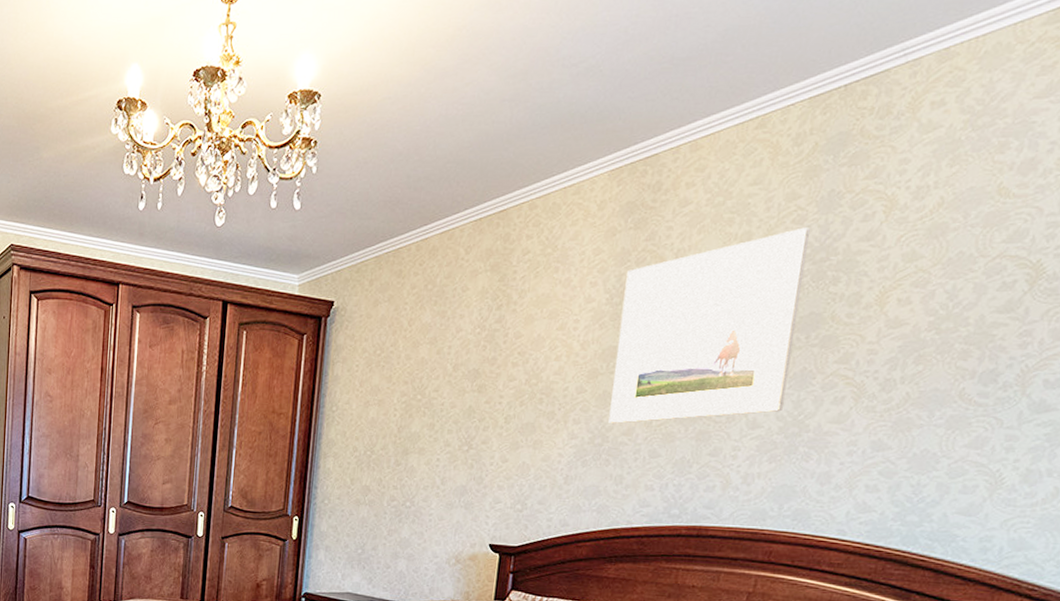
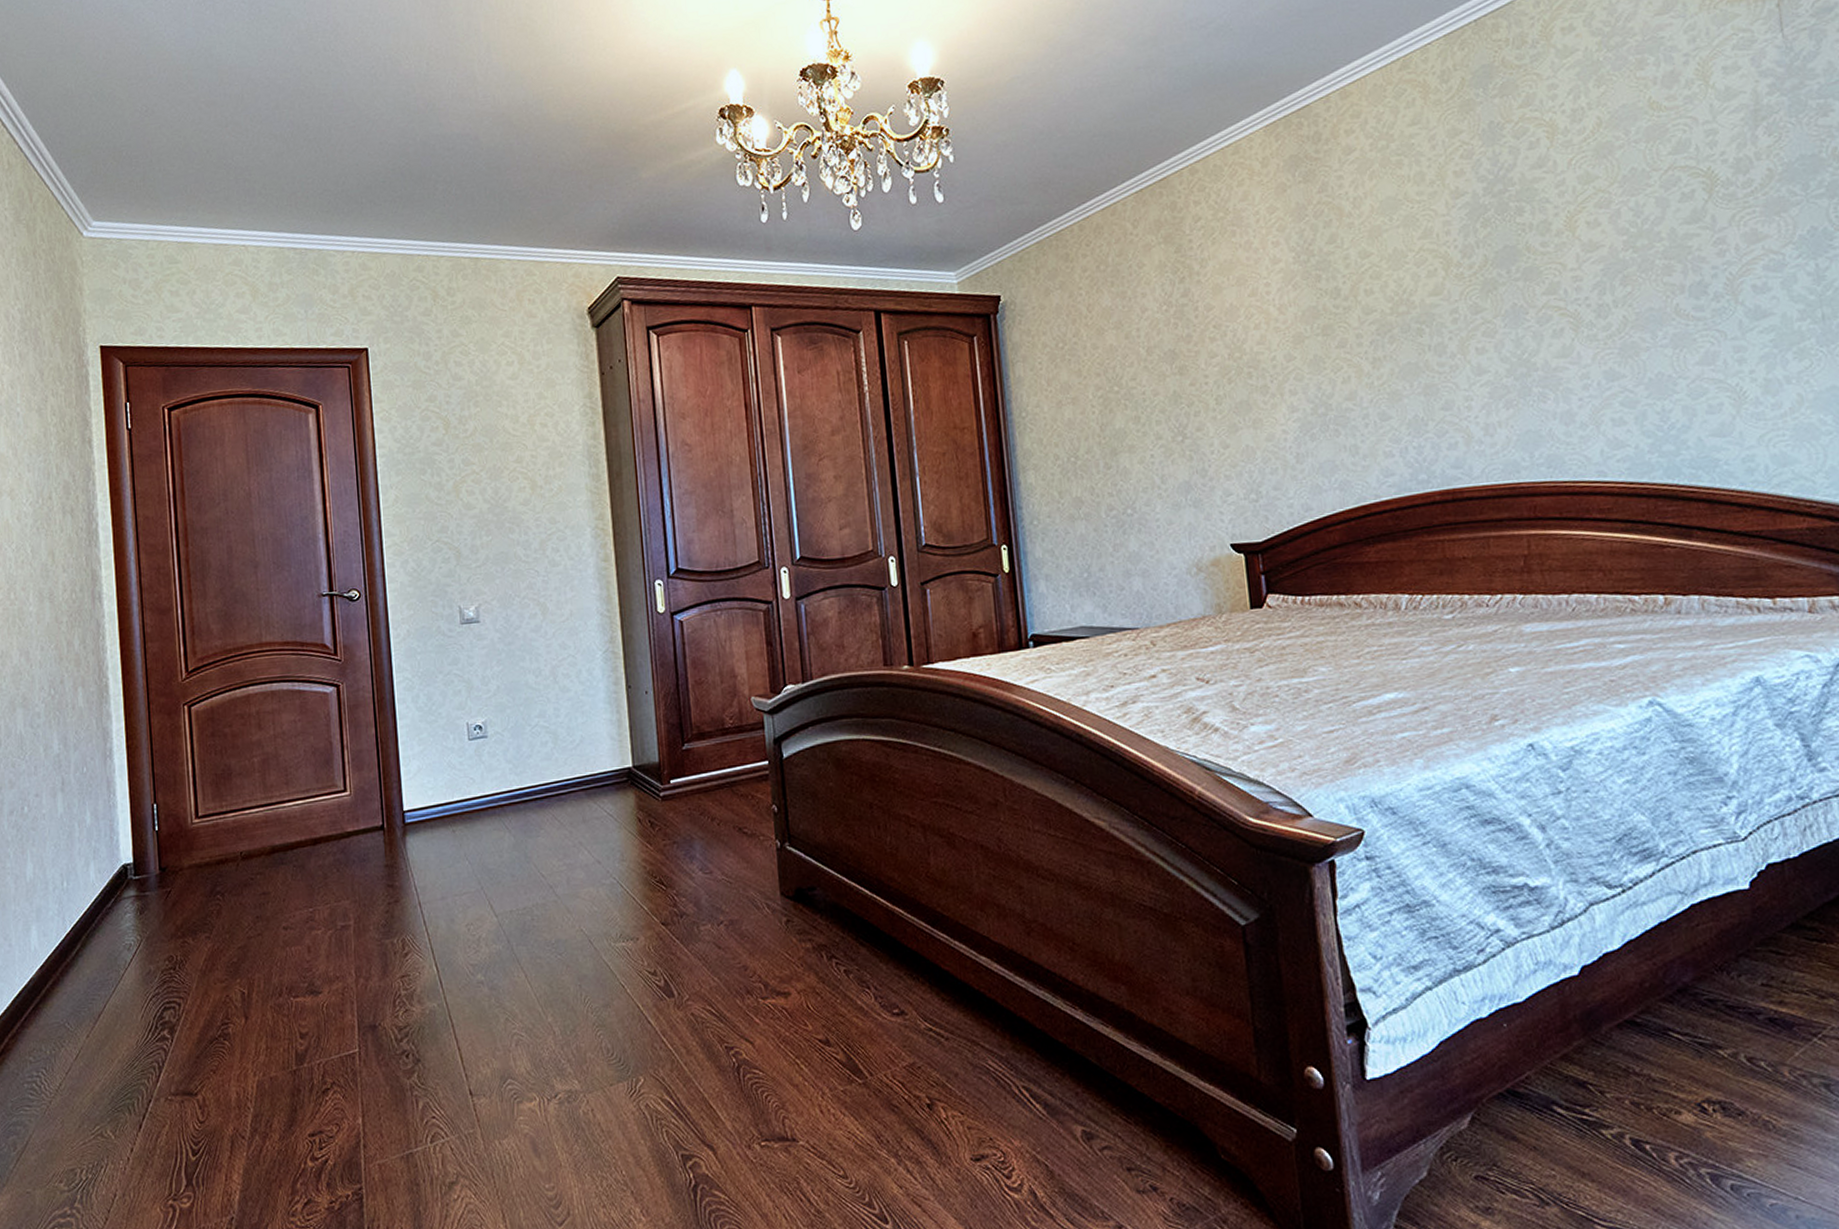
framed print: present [608,227,810,424] -> none [1308,161,1504,389]

